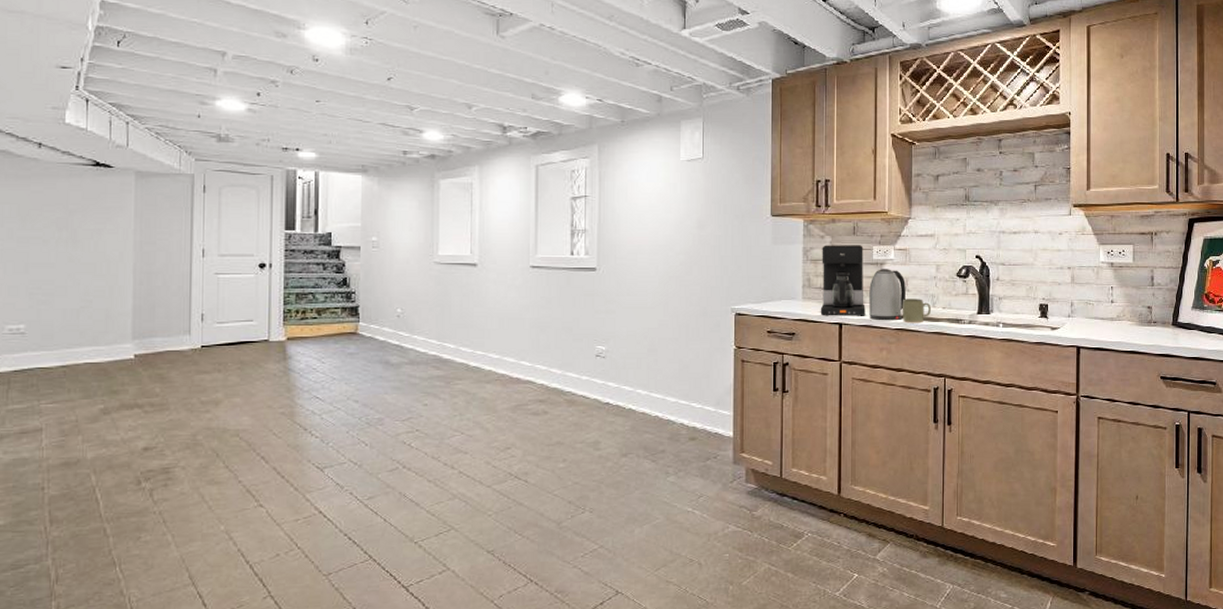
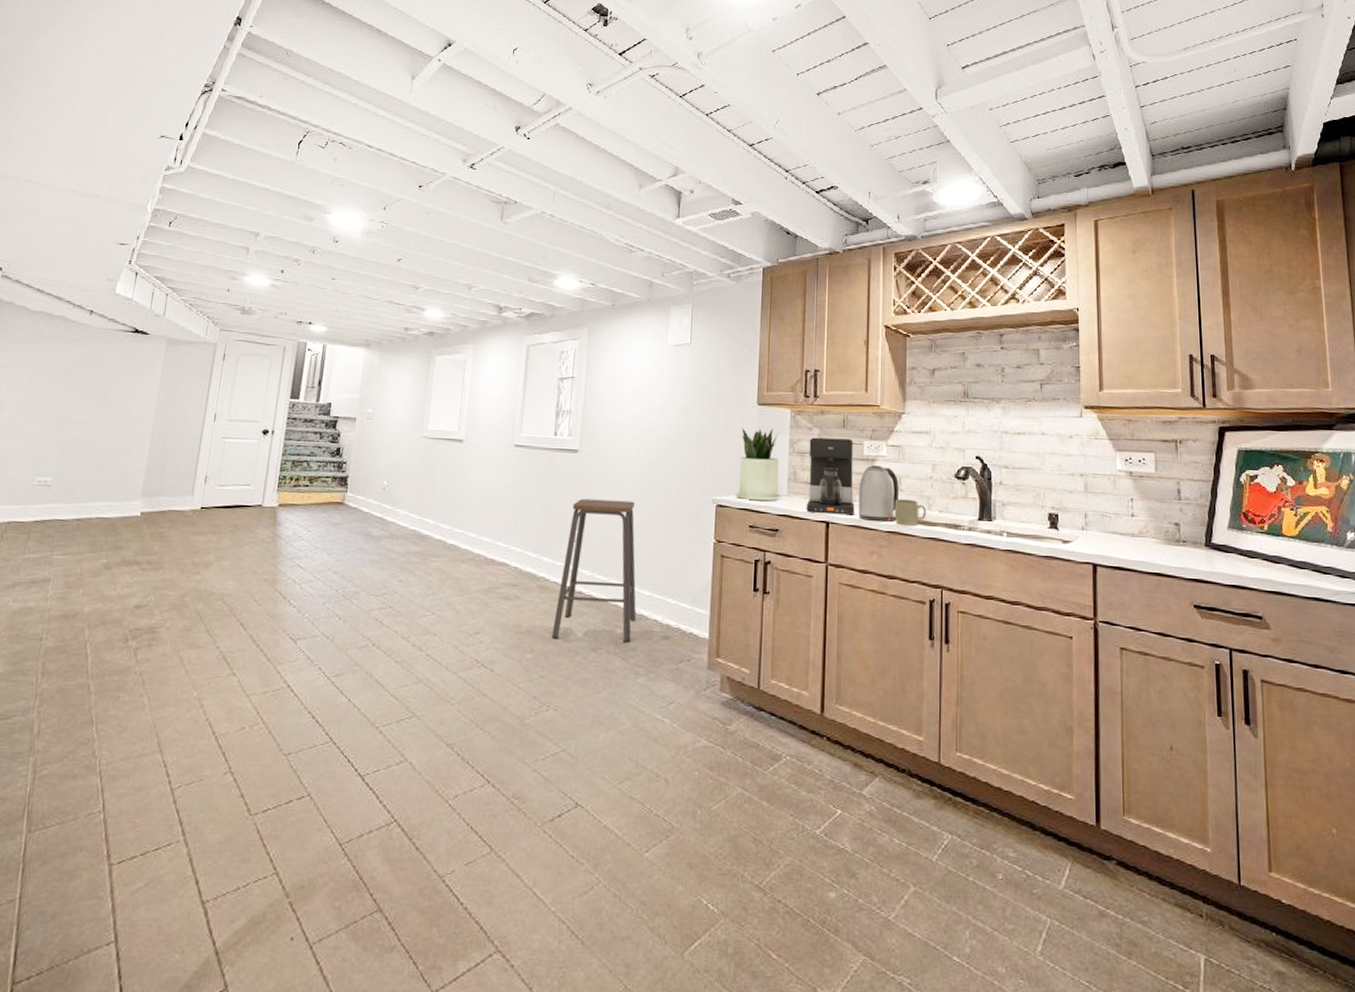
bar stool: none [582,315,664,448] -> present [551,498,637,644]
planter: none [752,238,798,308] -> present [735,428,782,502]

